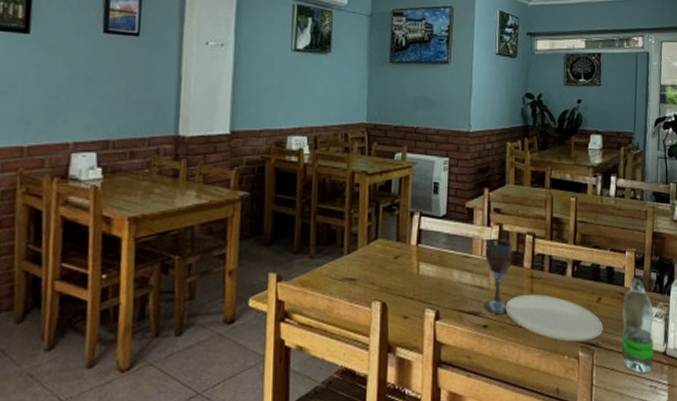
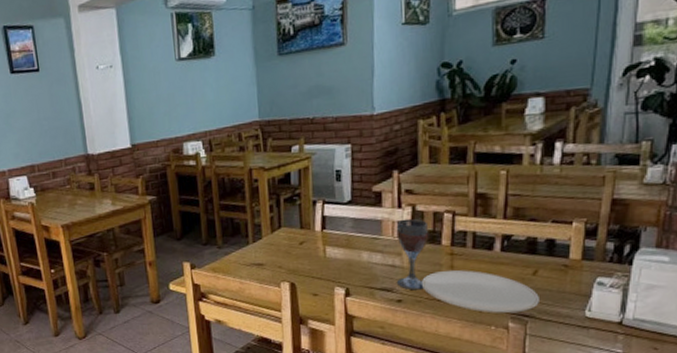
bottle: present [621,279,654,374] -> none [562,249,607,343]

